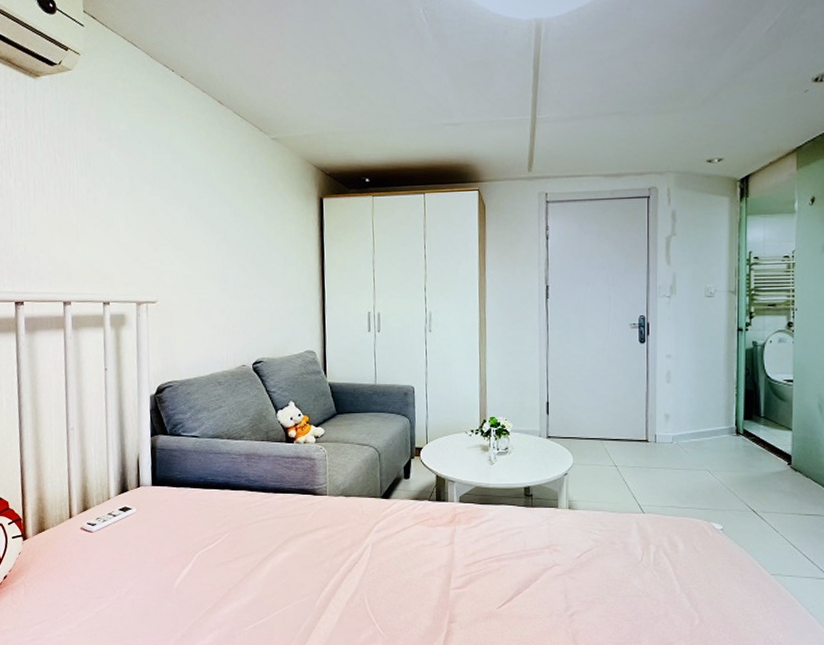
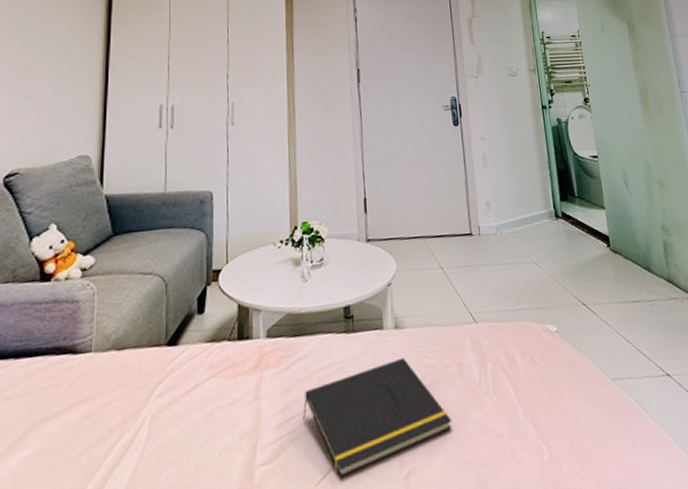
notepad: none [488,531,614,608] -> present [303,357,453,479]

